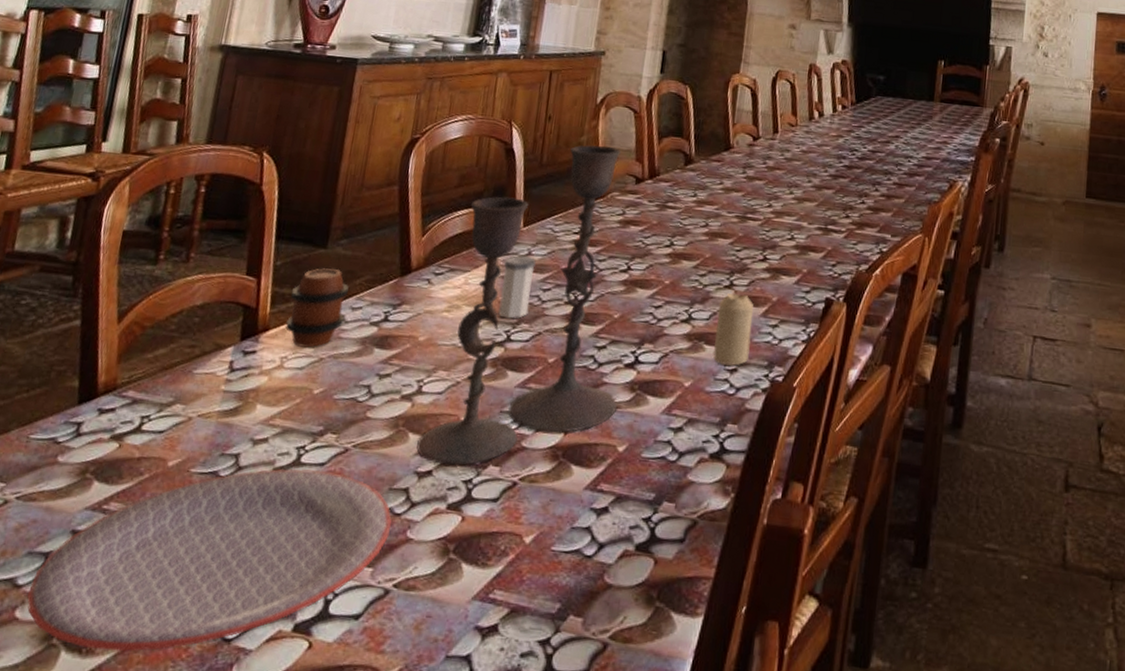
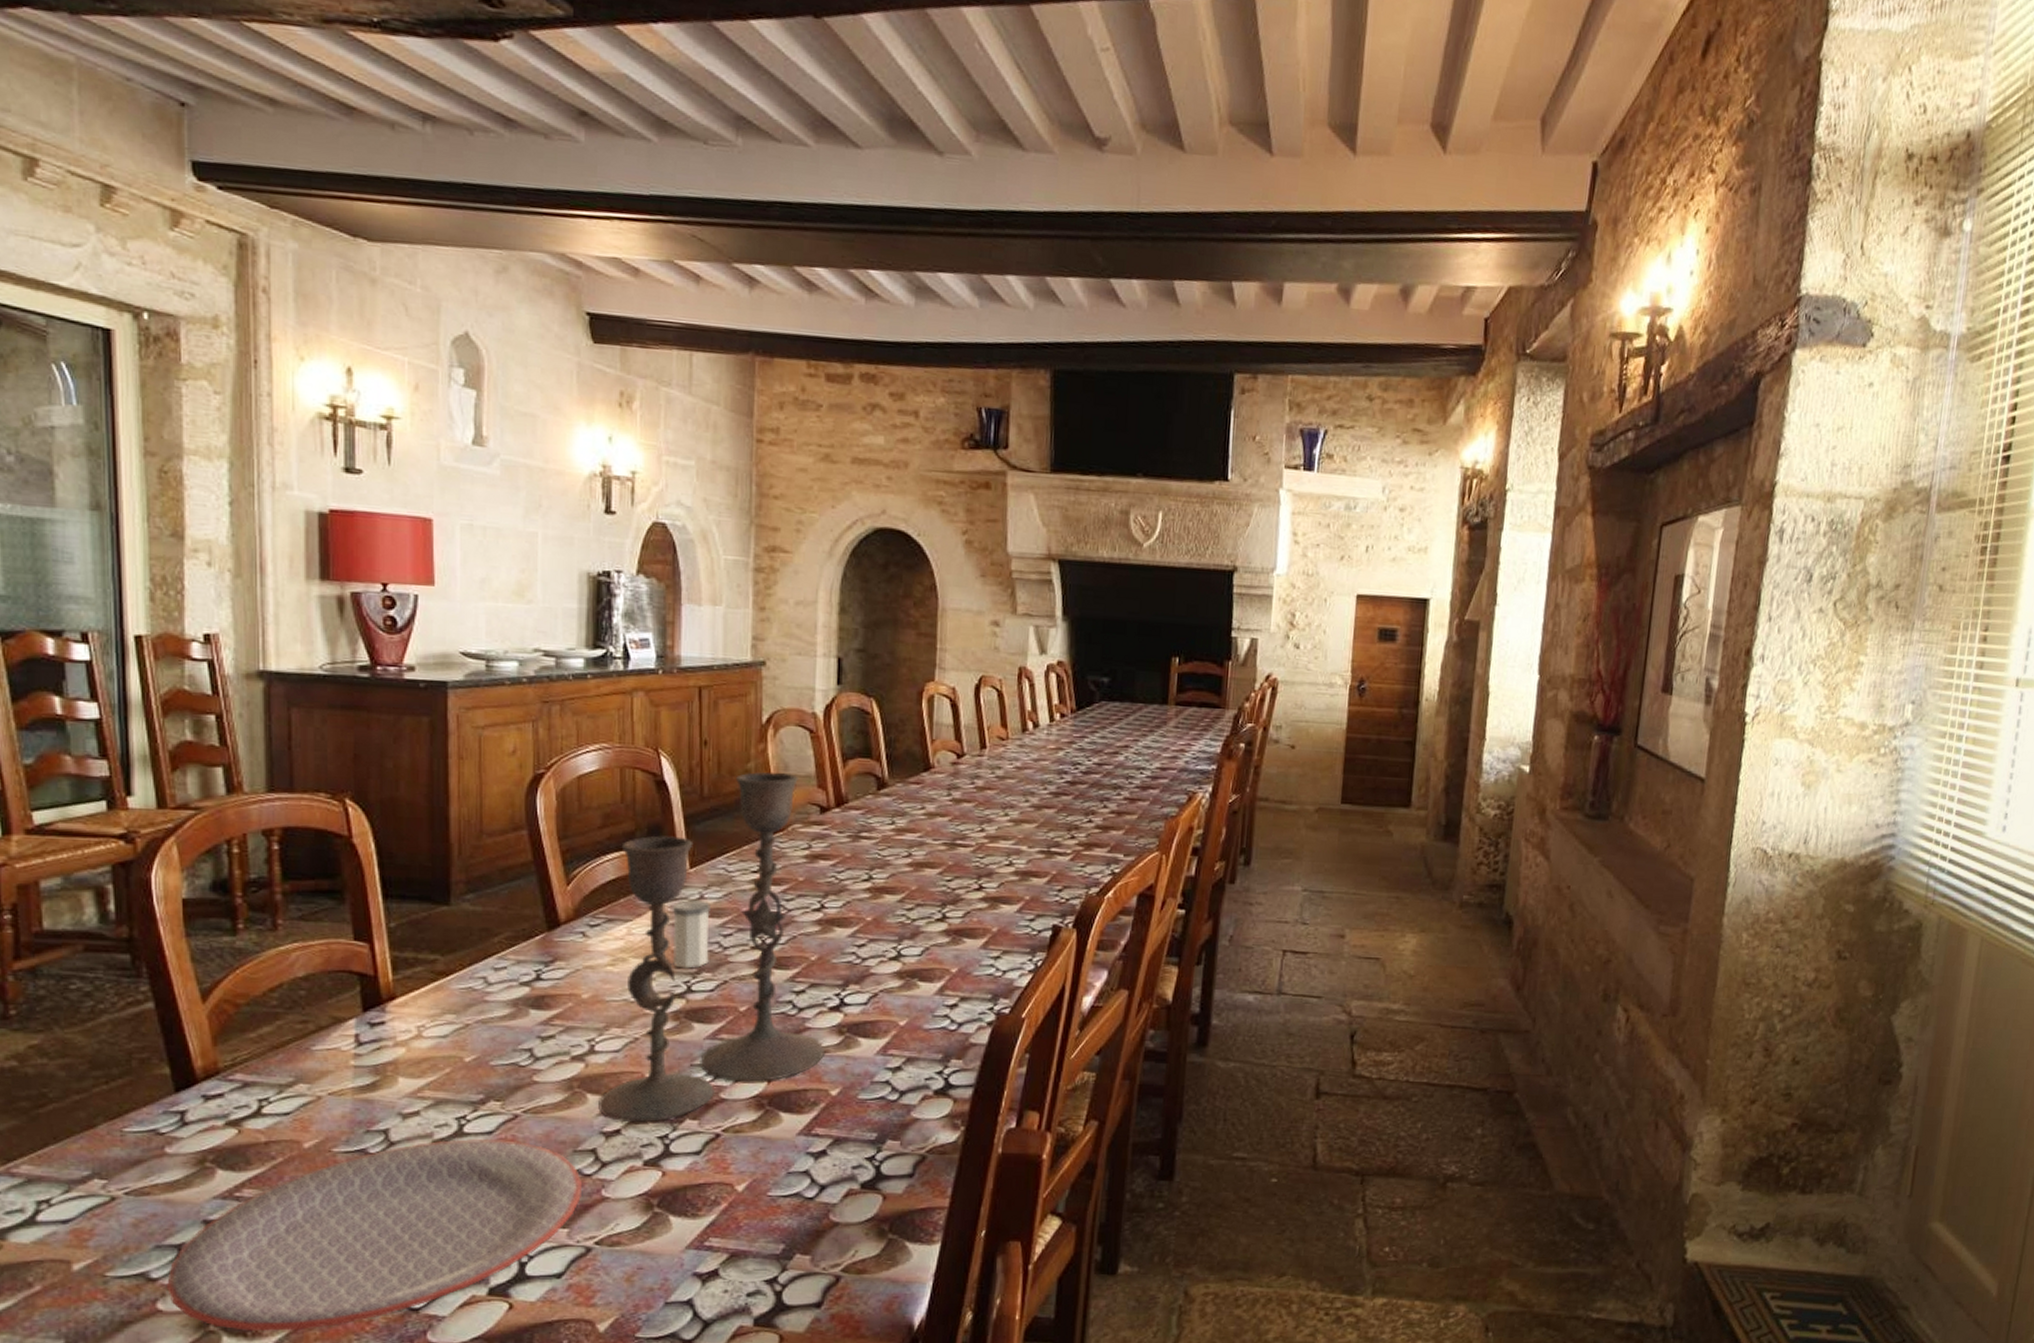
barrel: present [285,268,349,348] -> none [415,926,487,1014]
candle: present [712,292,754,367] -> none [928,926,972,1002]

